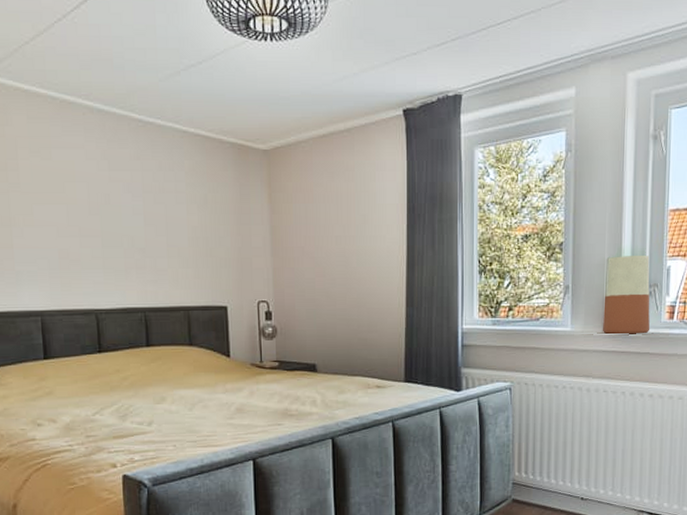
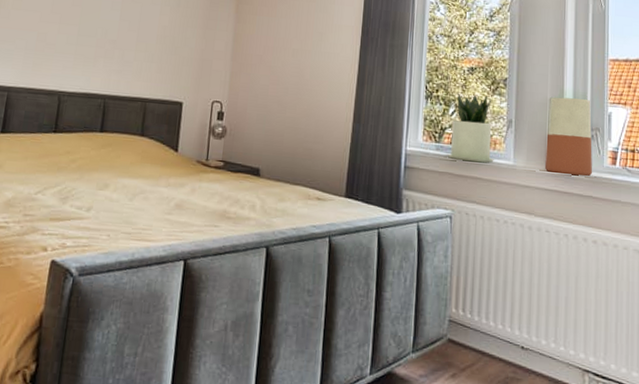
planter: none [504,262,551,333] -> present [447,93,494,164]

